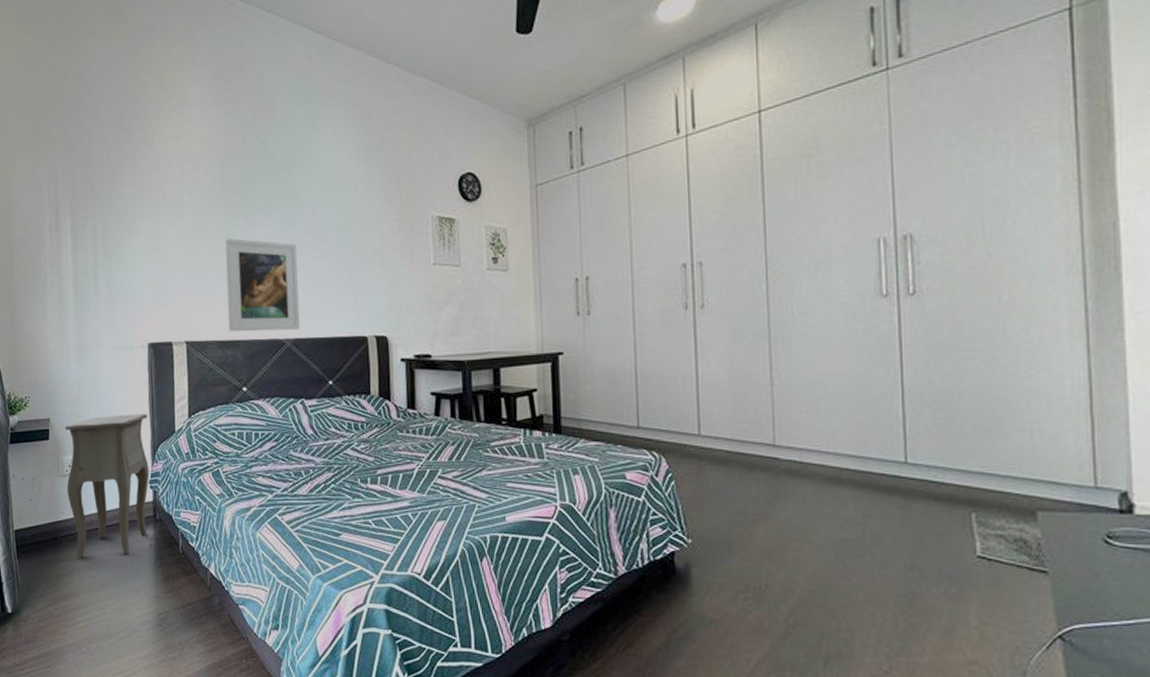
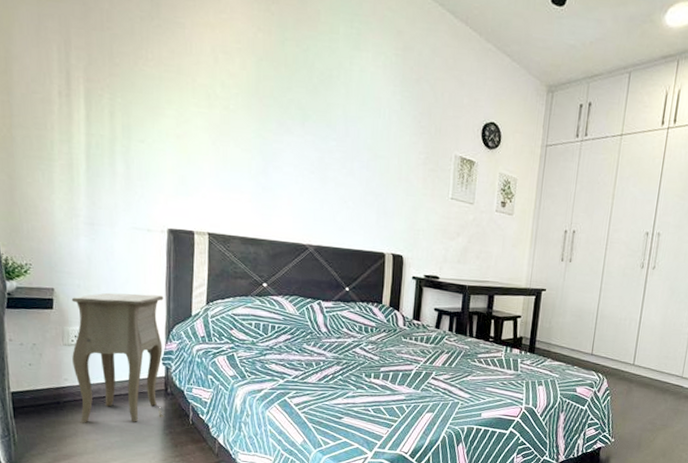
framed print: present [224,238,301,332] -> none [254,139,328,237]

